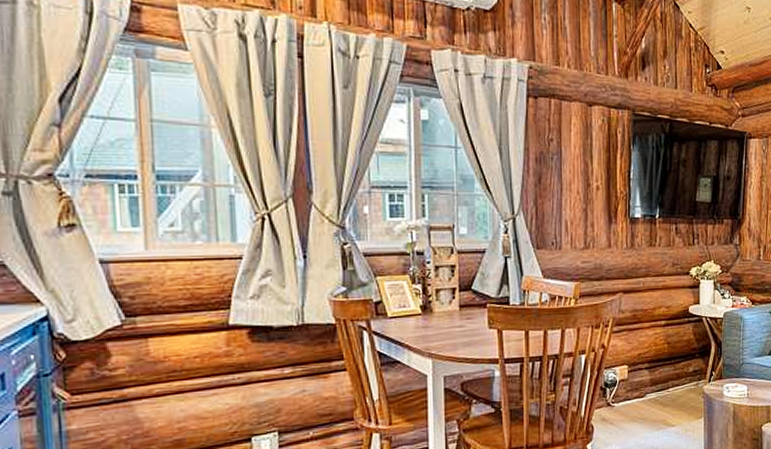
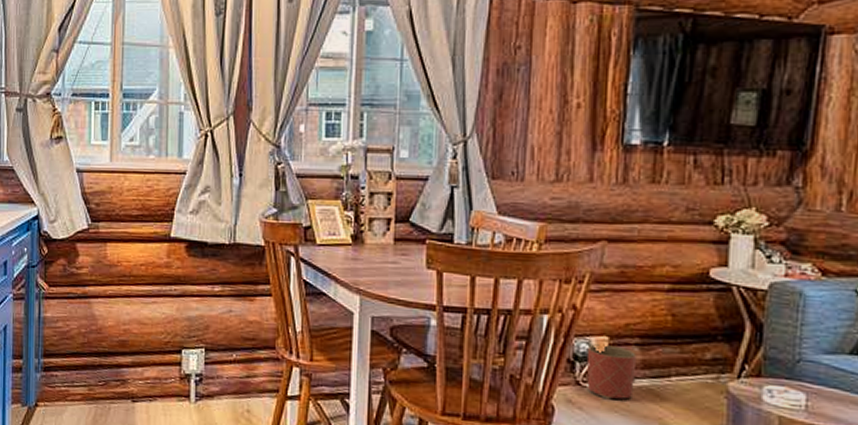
planter: none [613,371,647,413] -> present [586,344,637,400]

